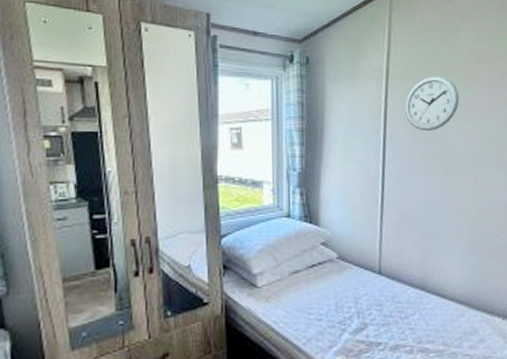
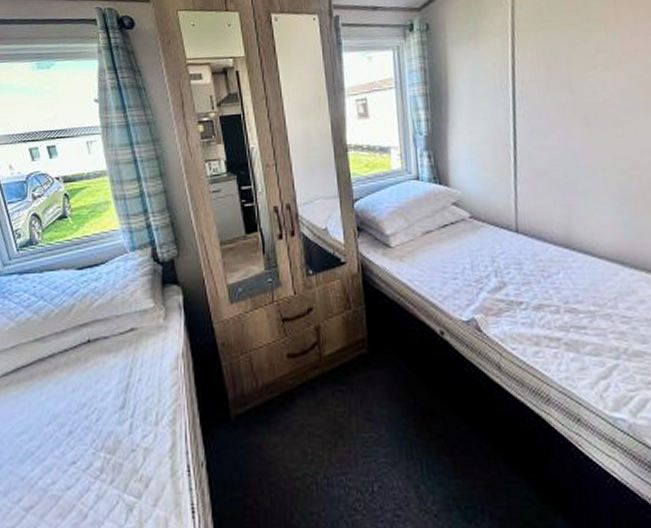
wall clock: present [404,75,459,132] -> none [534,23,598,84]

